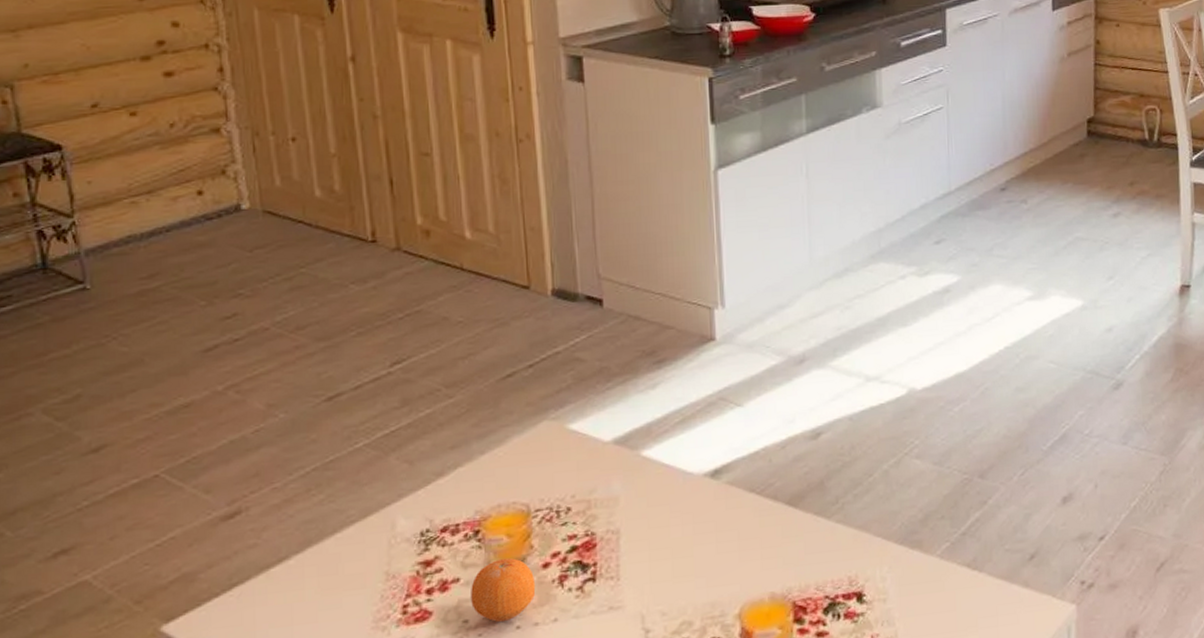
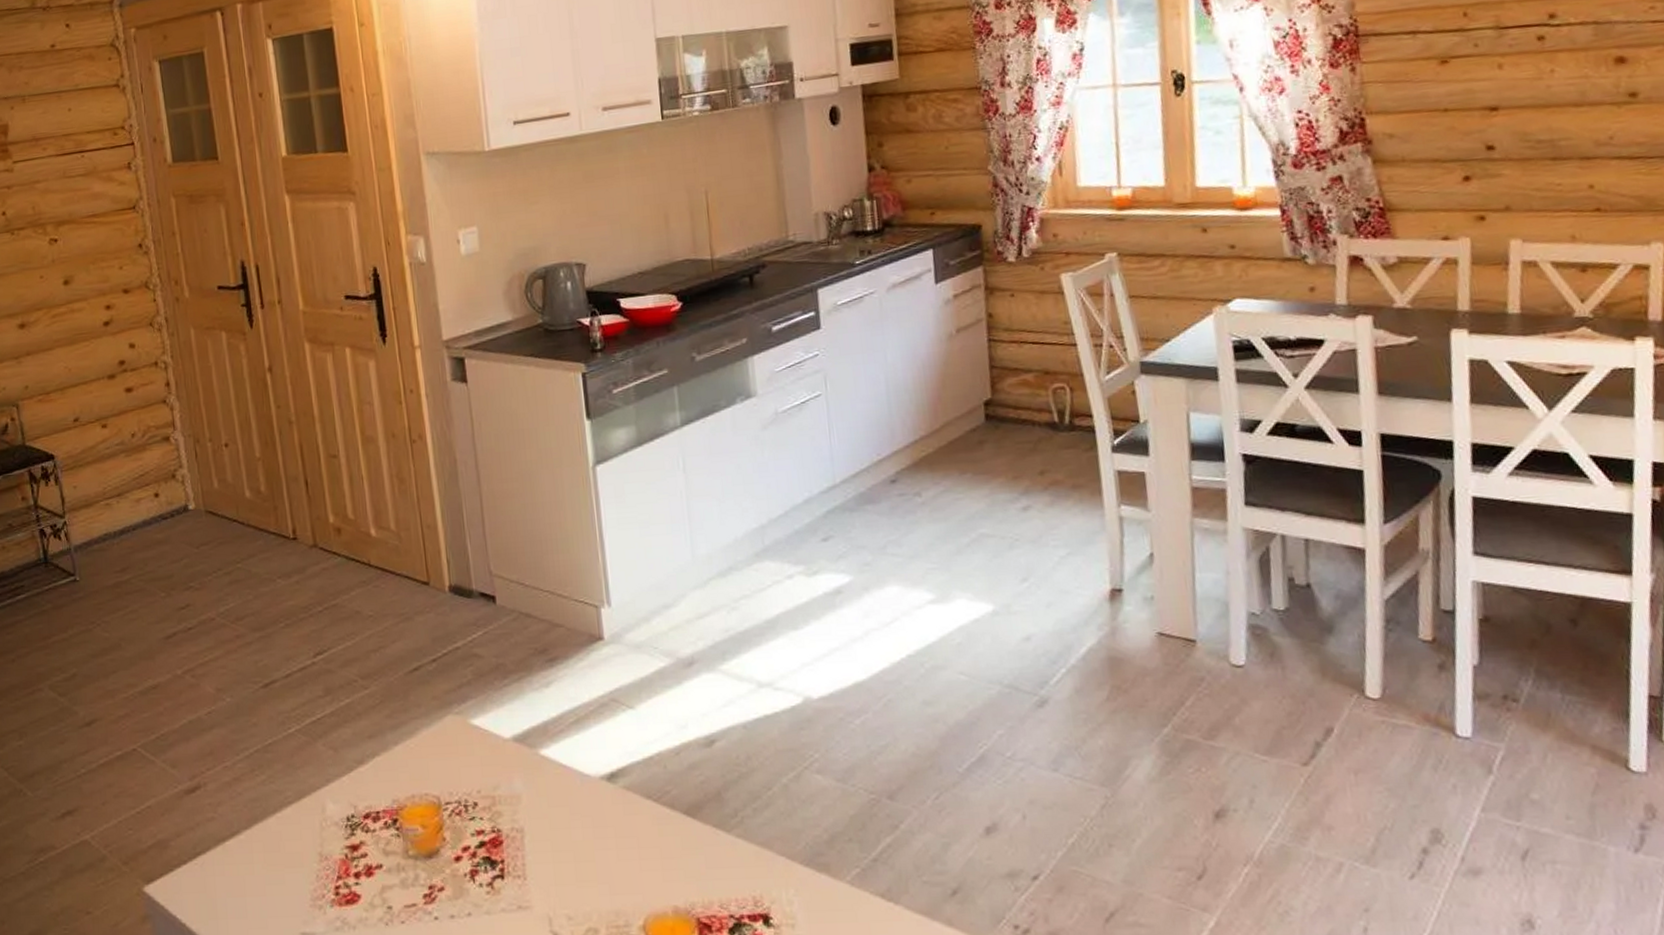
fruit: present [471,557,536,622] -> none [392,848,450,911]

